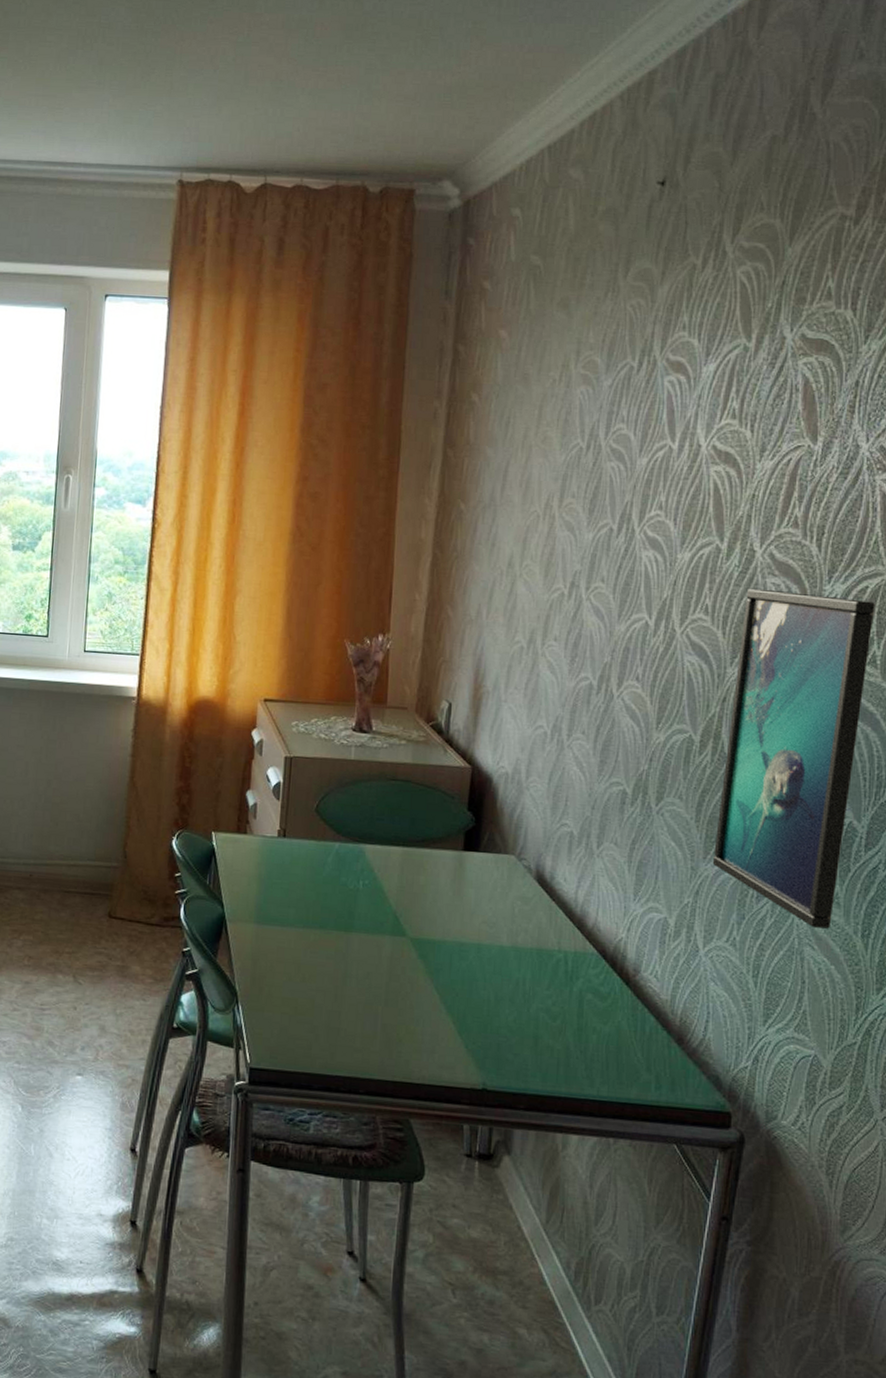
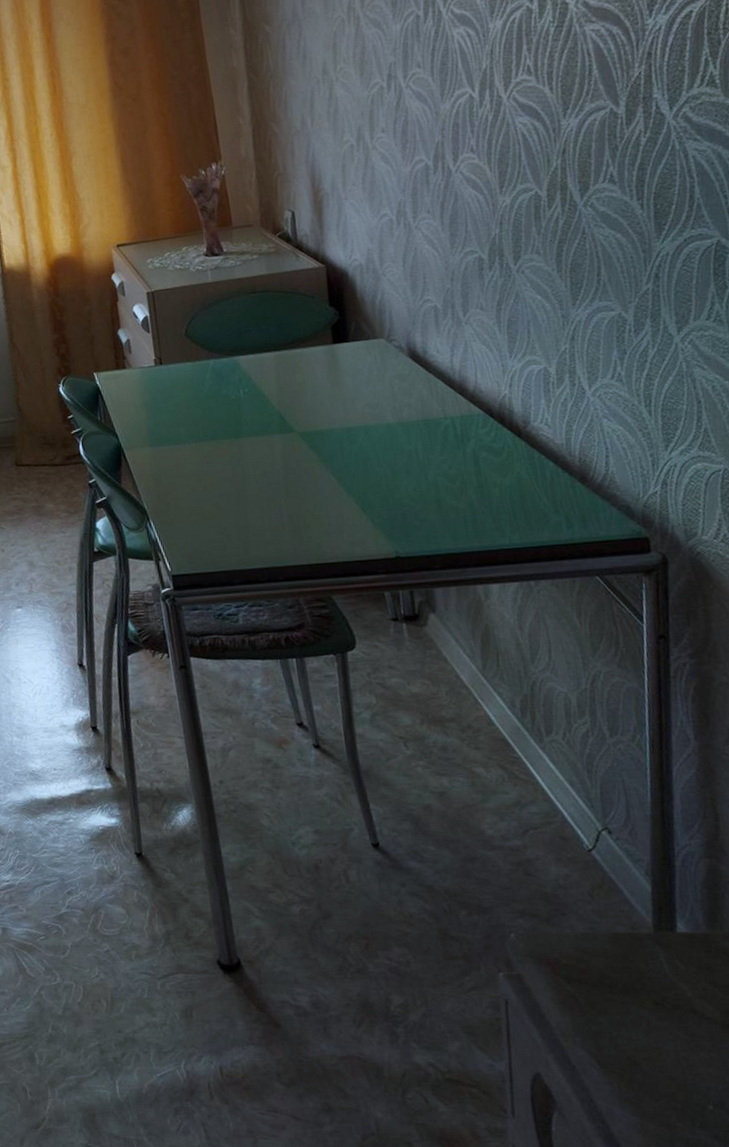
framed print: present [713,588,875,929] -> none [566,24,718,349]

